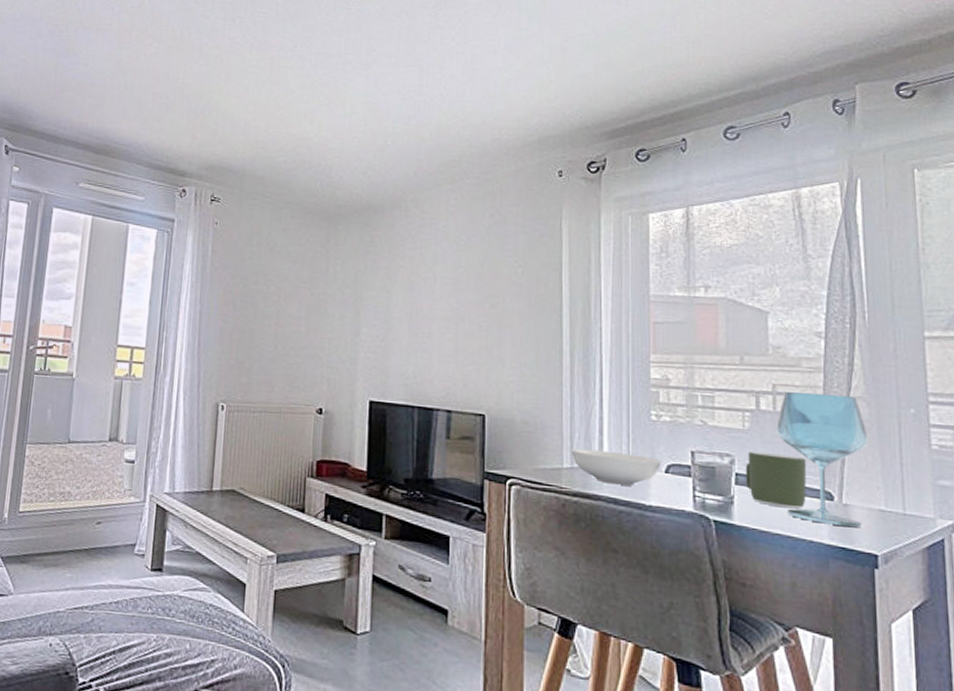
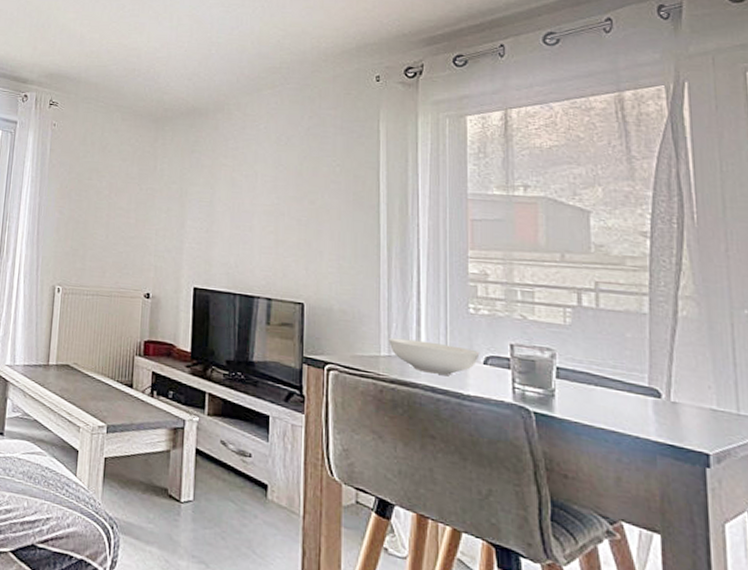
mug: present [745,452,807,509] -> none [566,347,632,405]
wine glass: present [776,392,869,528] -> none [599,289,699,426]

